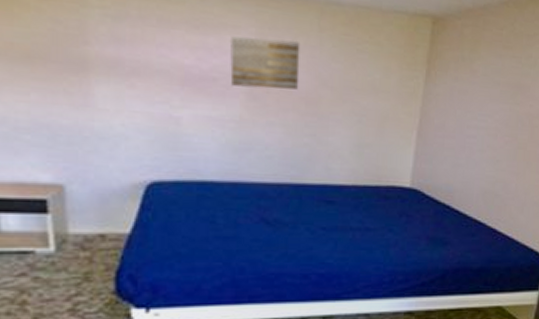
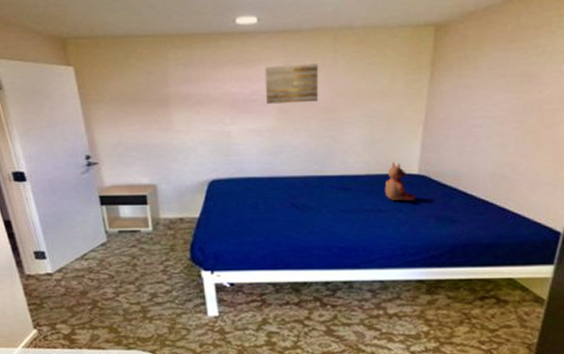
teddy bear: none [373,172,407,218] -> present [384,162,415,200]

